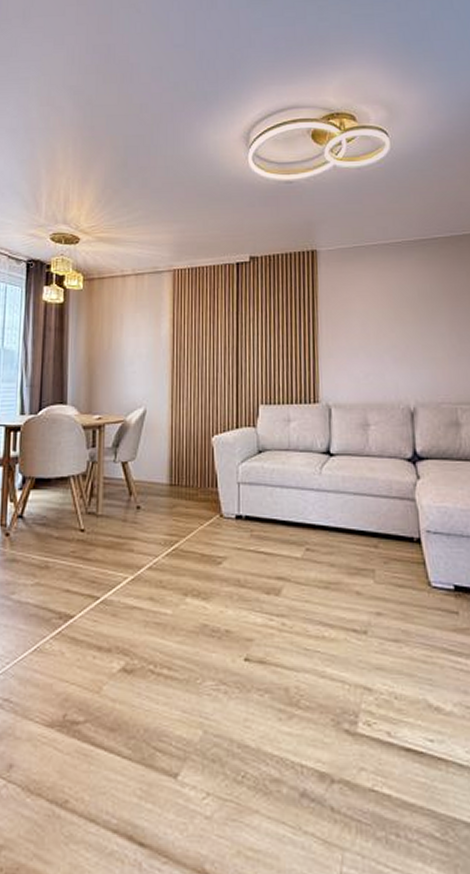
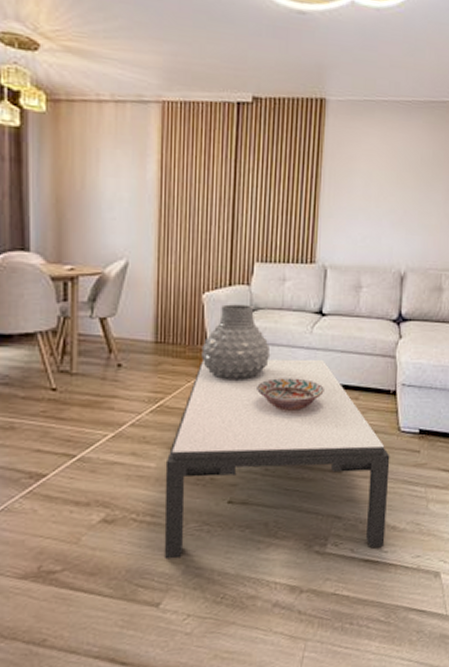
coffee table: none [181,502,429,734] -> present [164,359,390,560]
vase: none [213,446,280,524] -> present [201,304,271,381]
decorative bowl: none [268,522,339,558] -> present [257,378,324,411]

